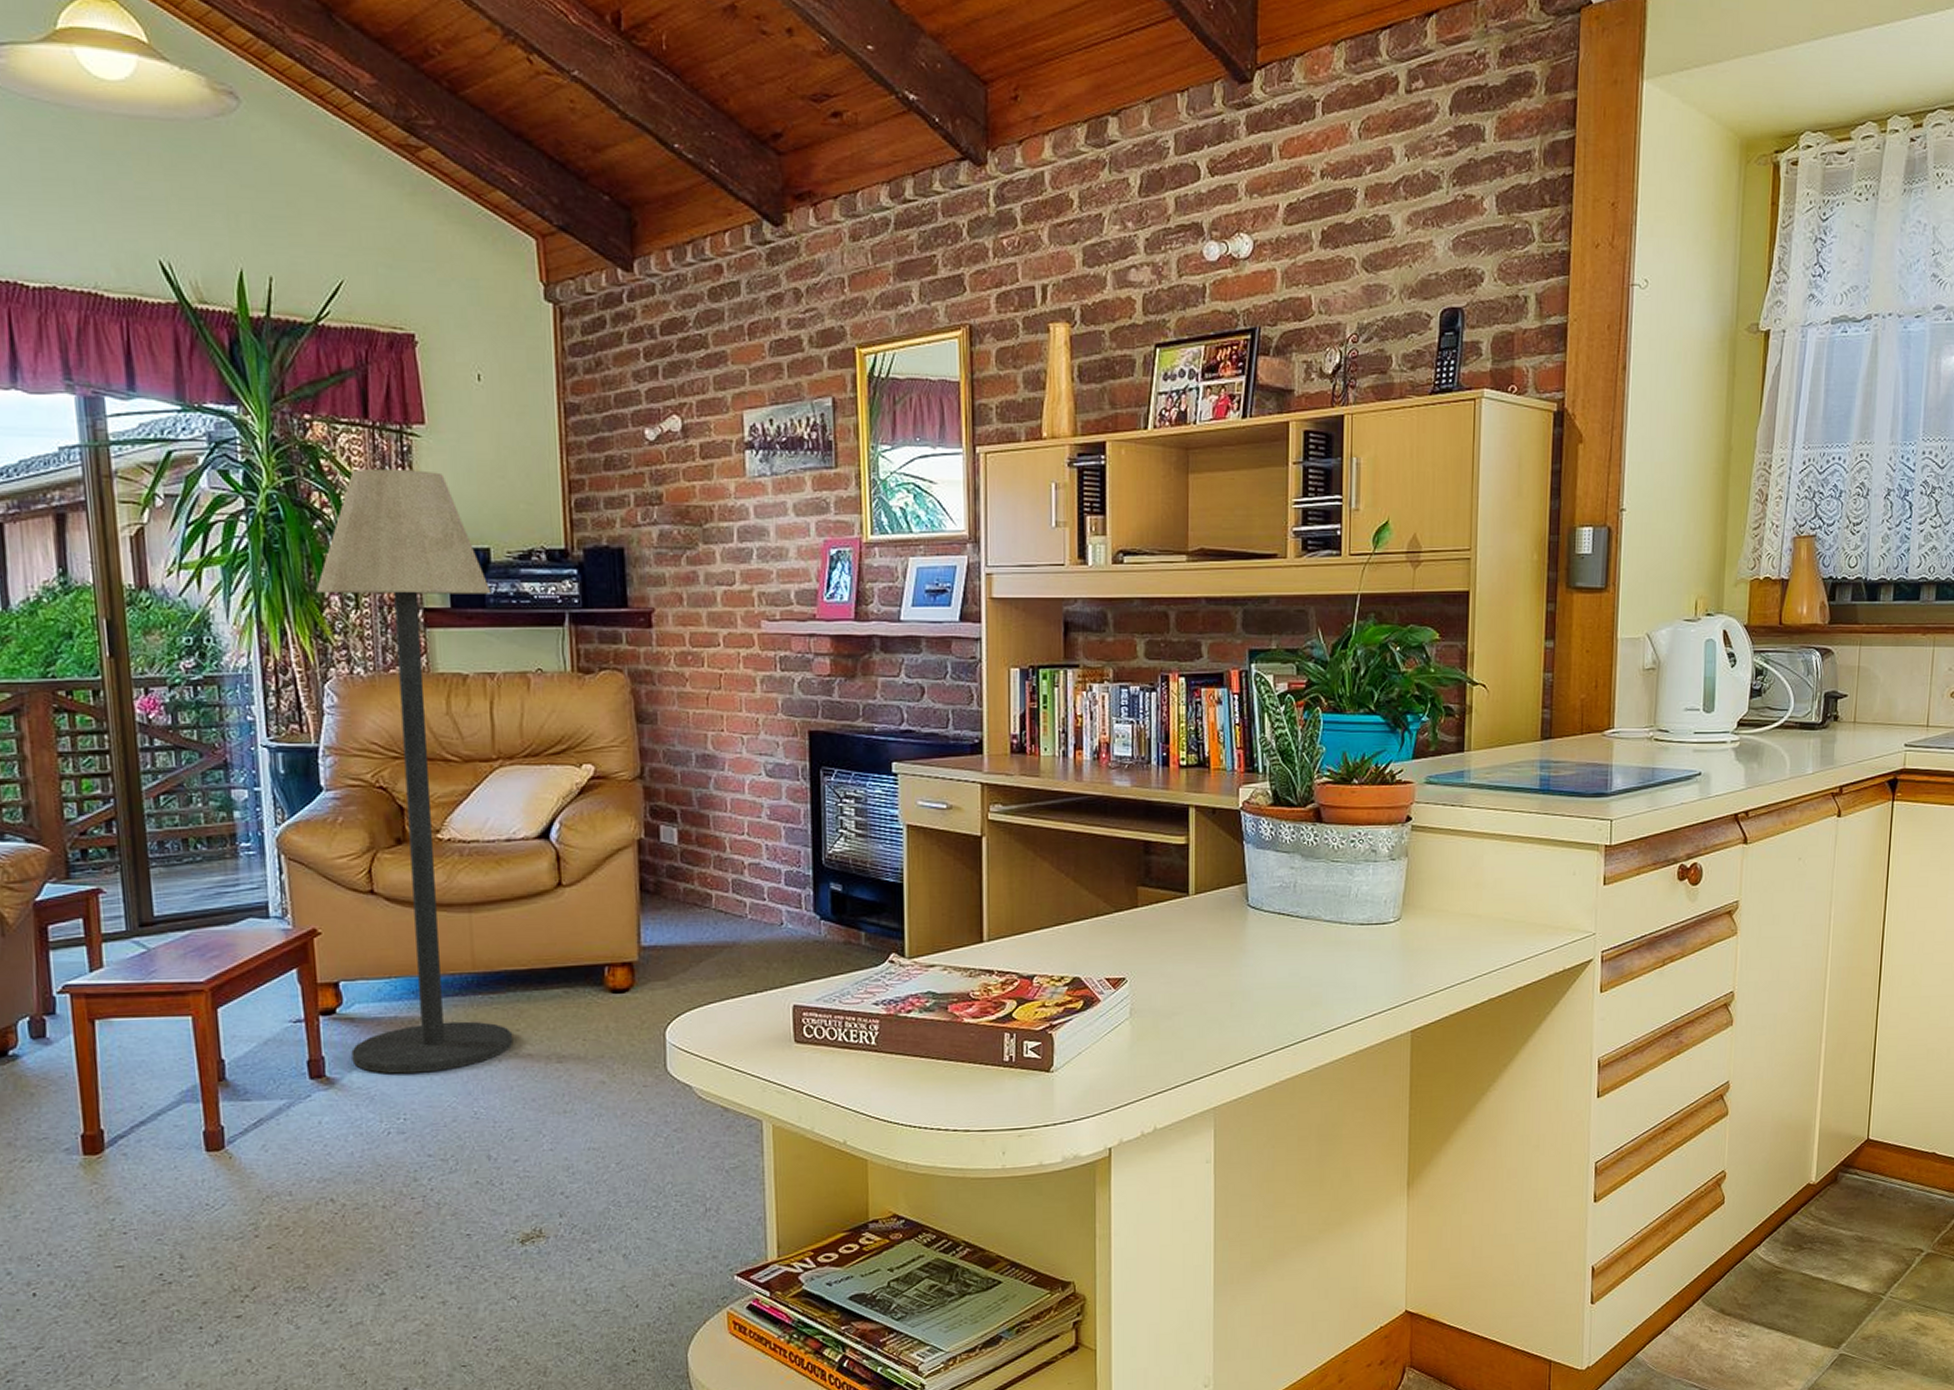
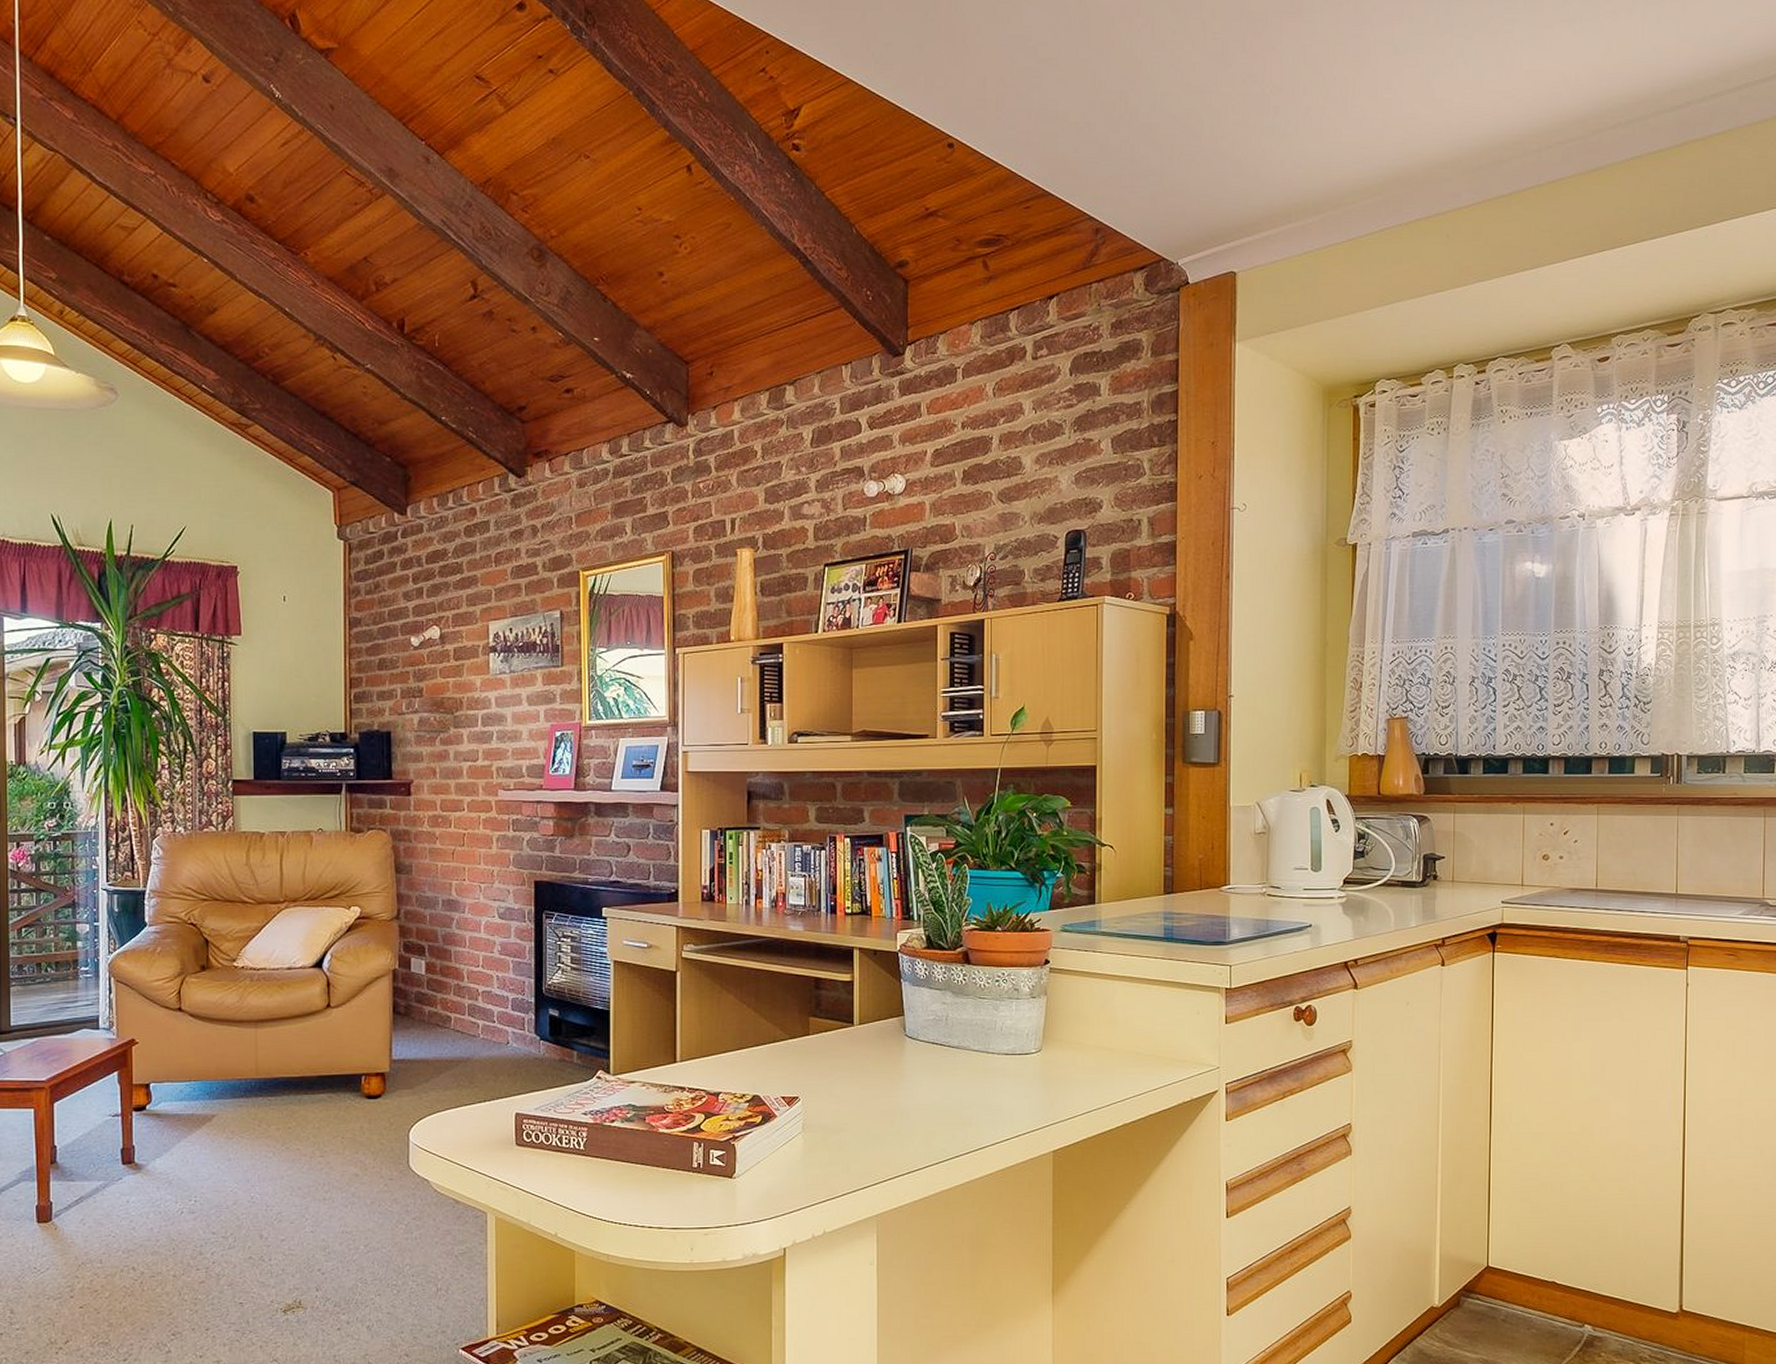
floor lamp: present [315,469,514,1074] -> none [150,671,286,1162]

